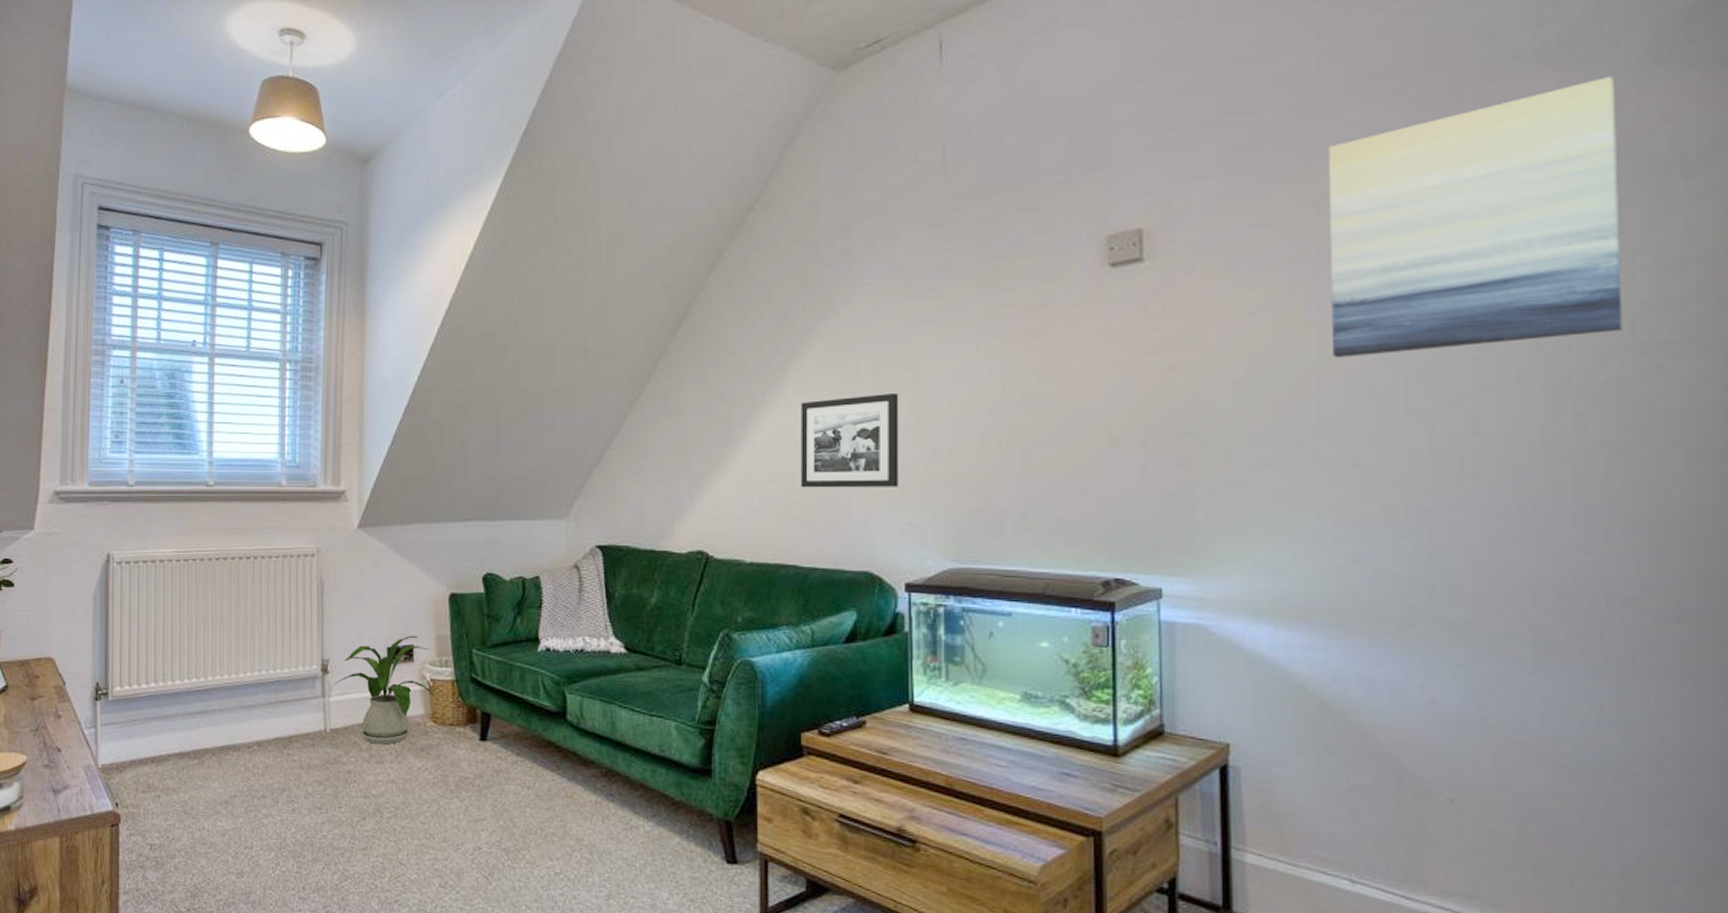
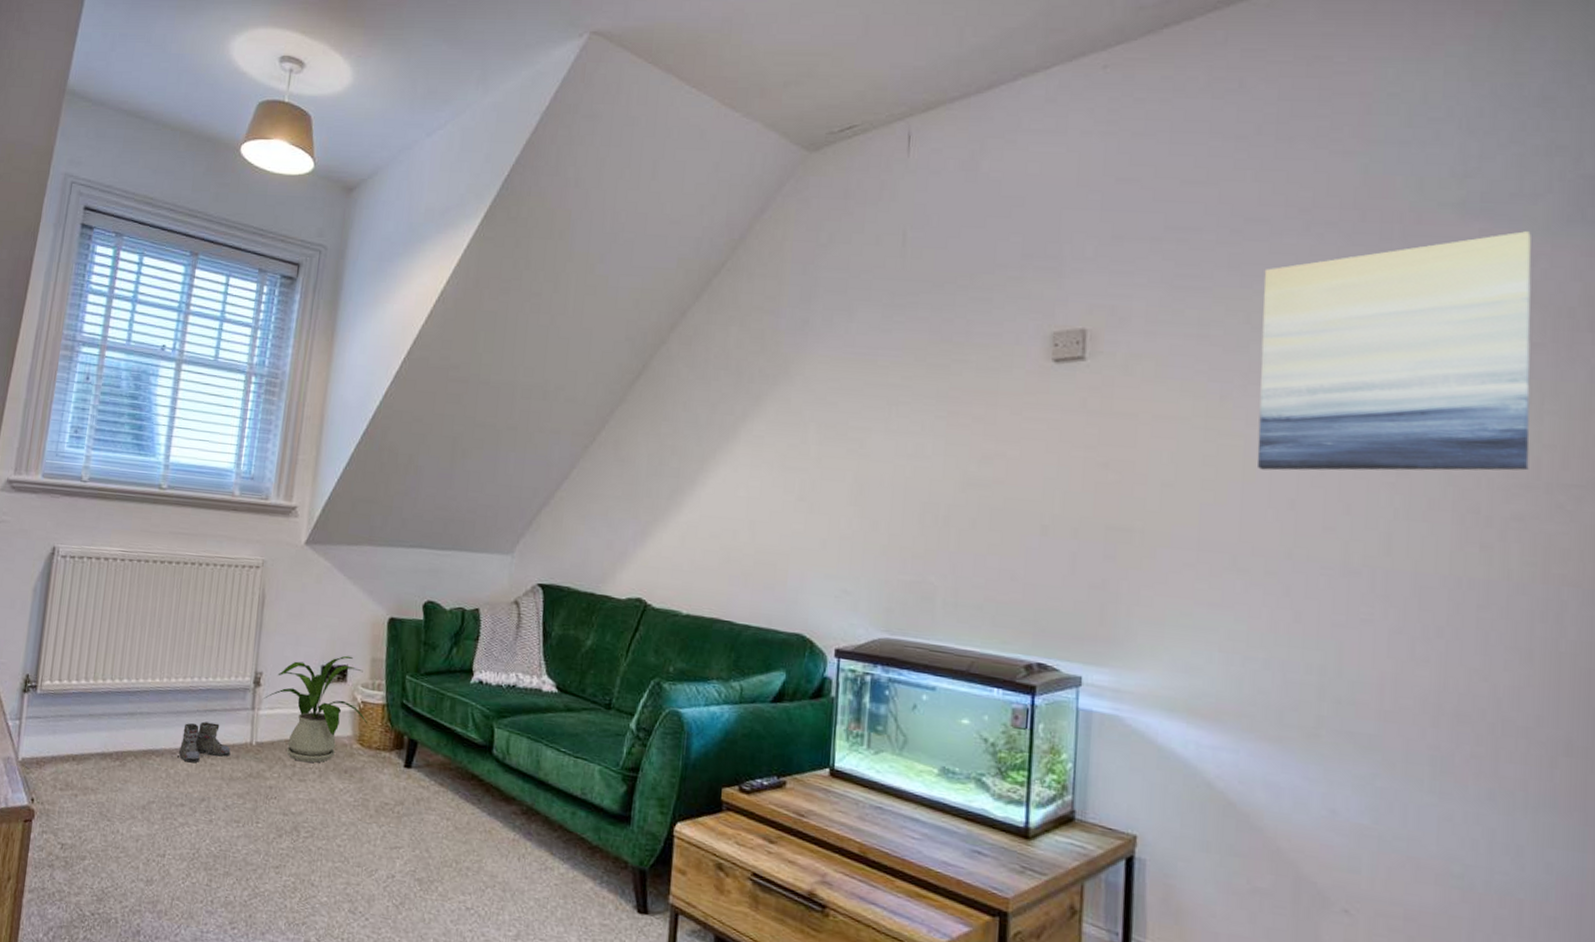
boots: none [247,713,306,755] -> present [170,721,231,763]
picture frame: present [800,392,899,488] -> none [742,462,844,554]

